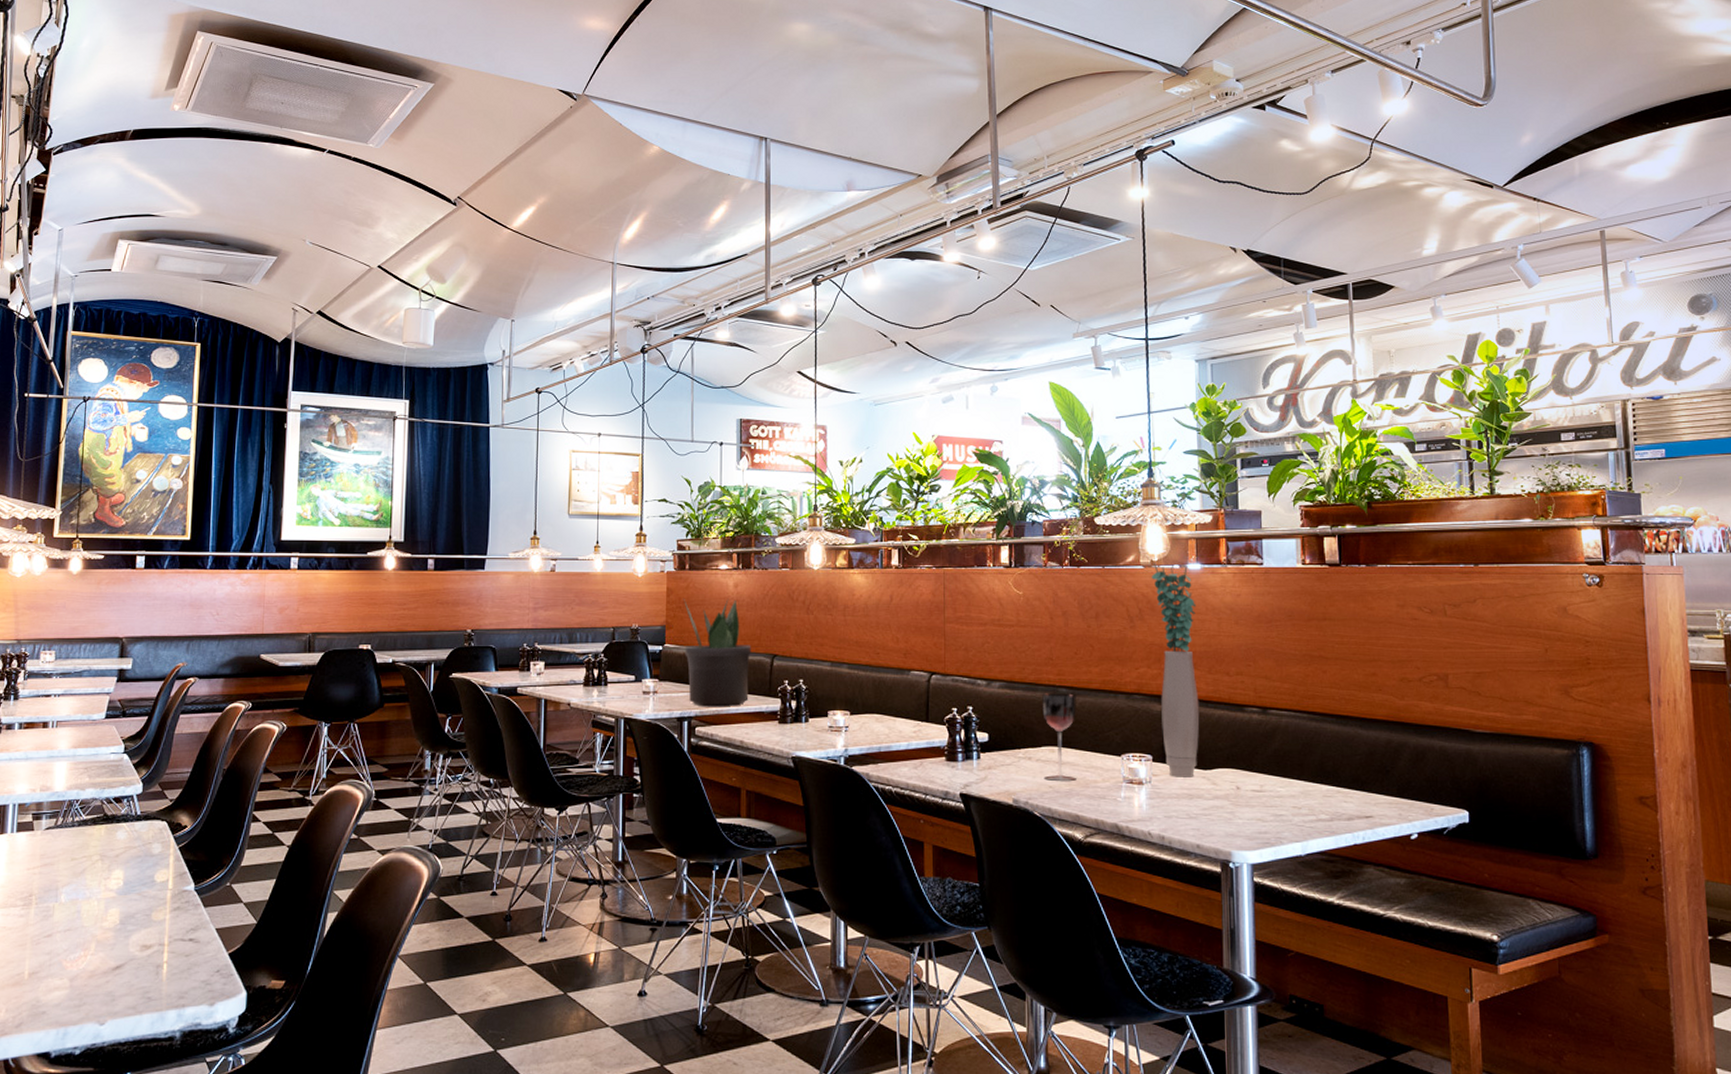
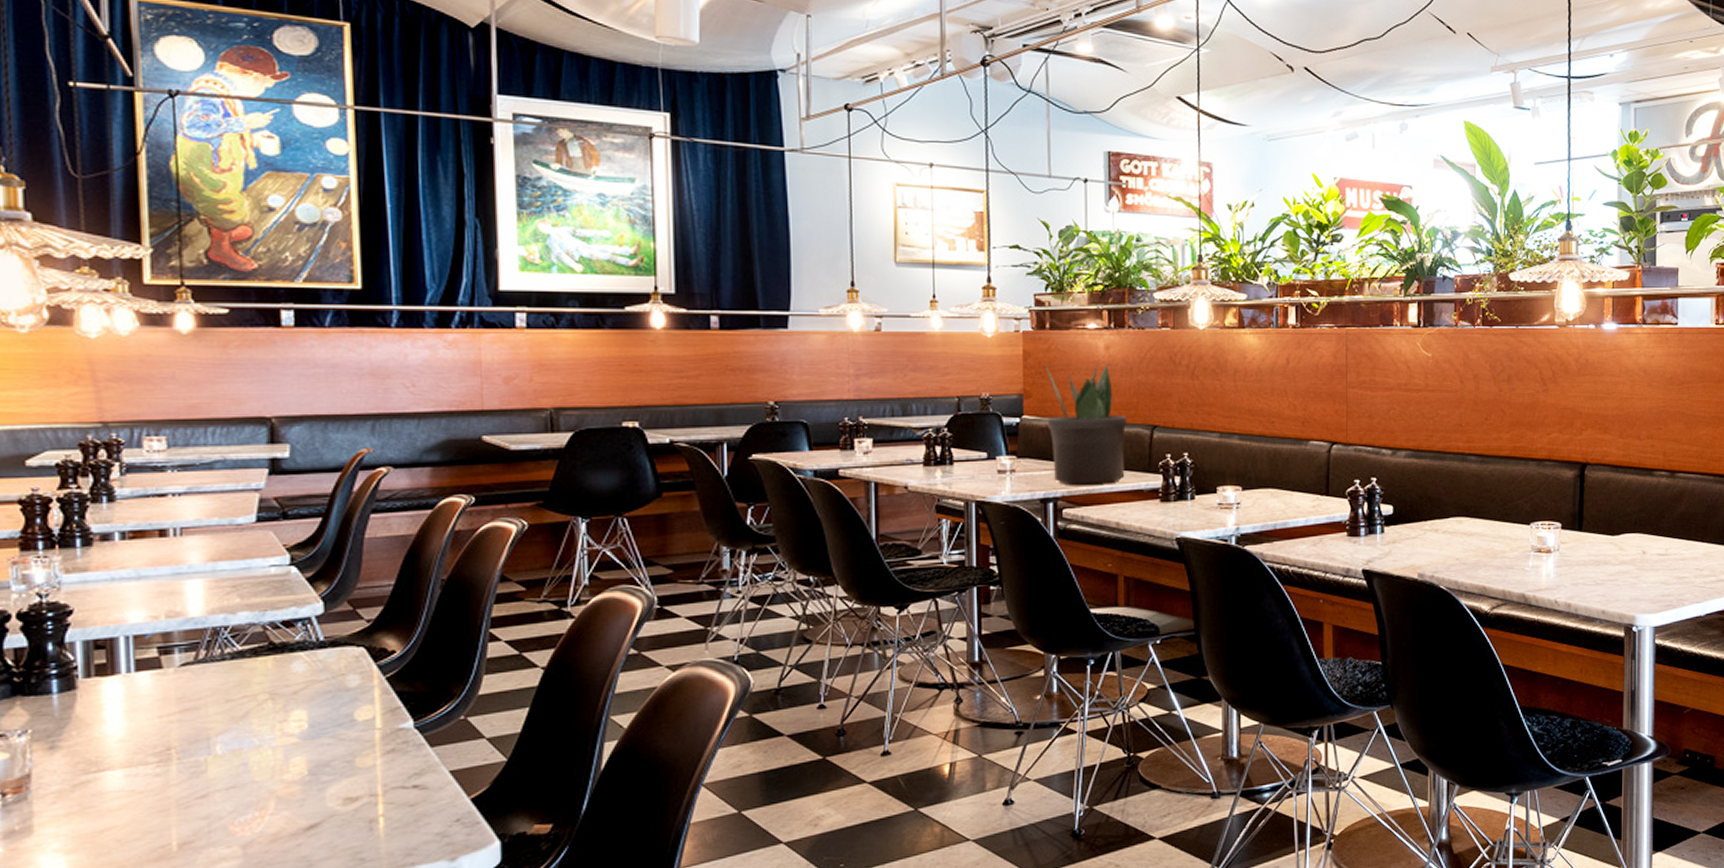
wineglass: present [1042,693,1076,782] -> none [1450,461,1486,554]
vase: present [1152,563,1200,777] -> none [1566,323,1611,544]

